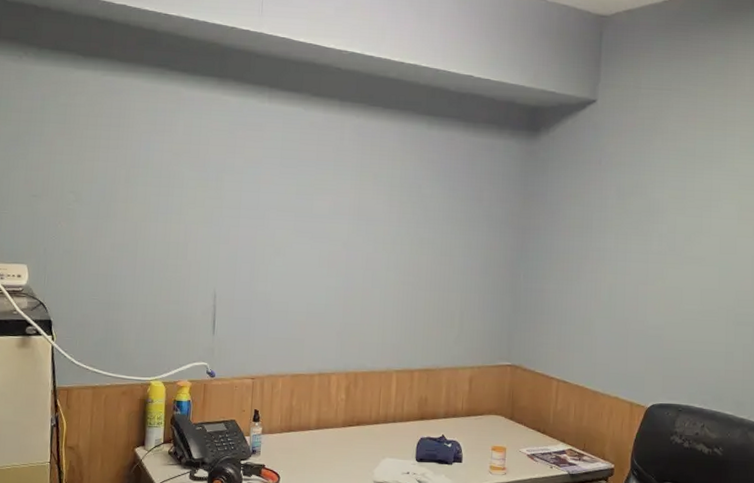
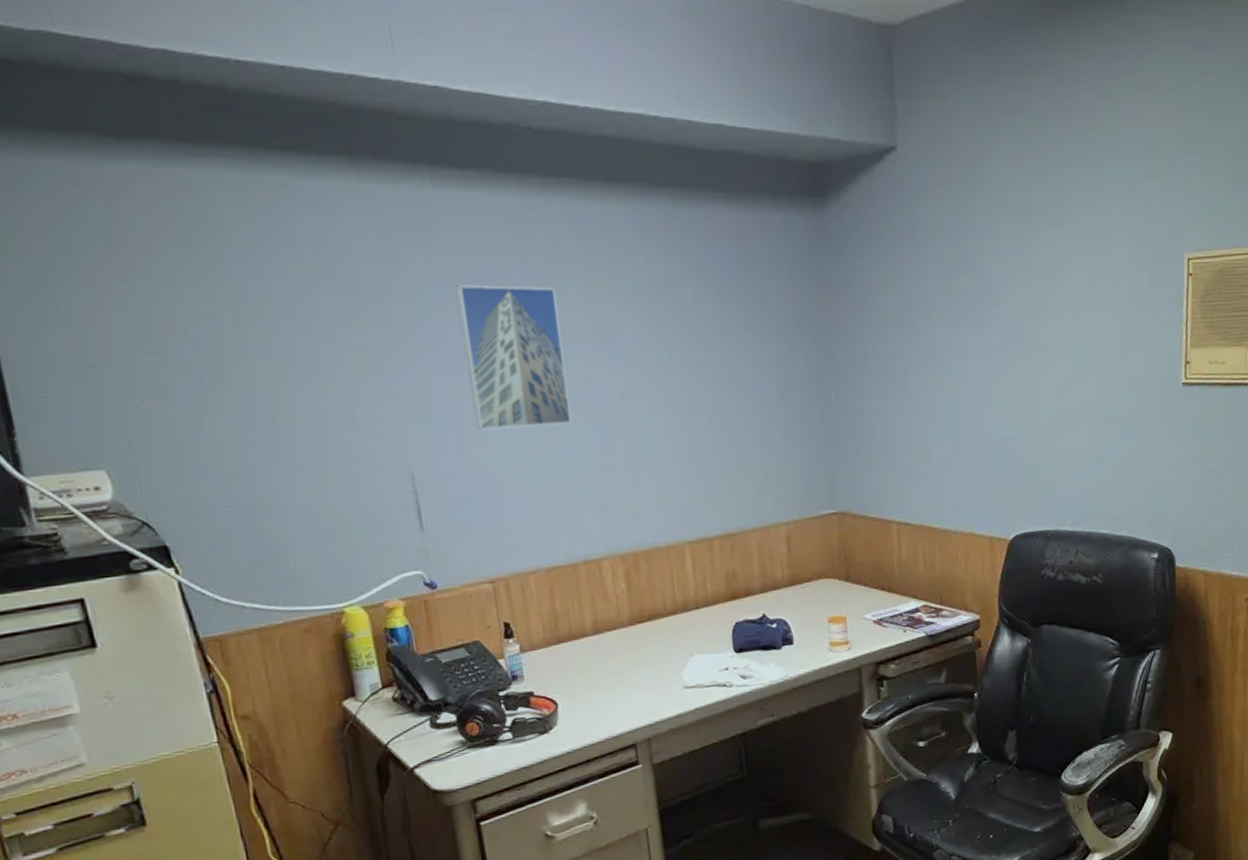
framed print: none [264,168,335,273] -> present [455,285,572,431]

